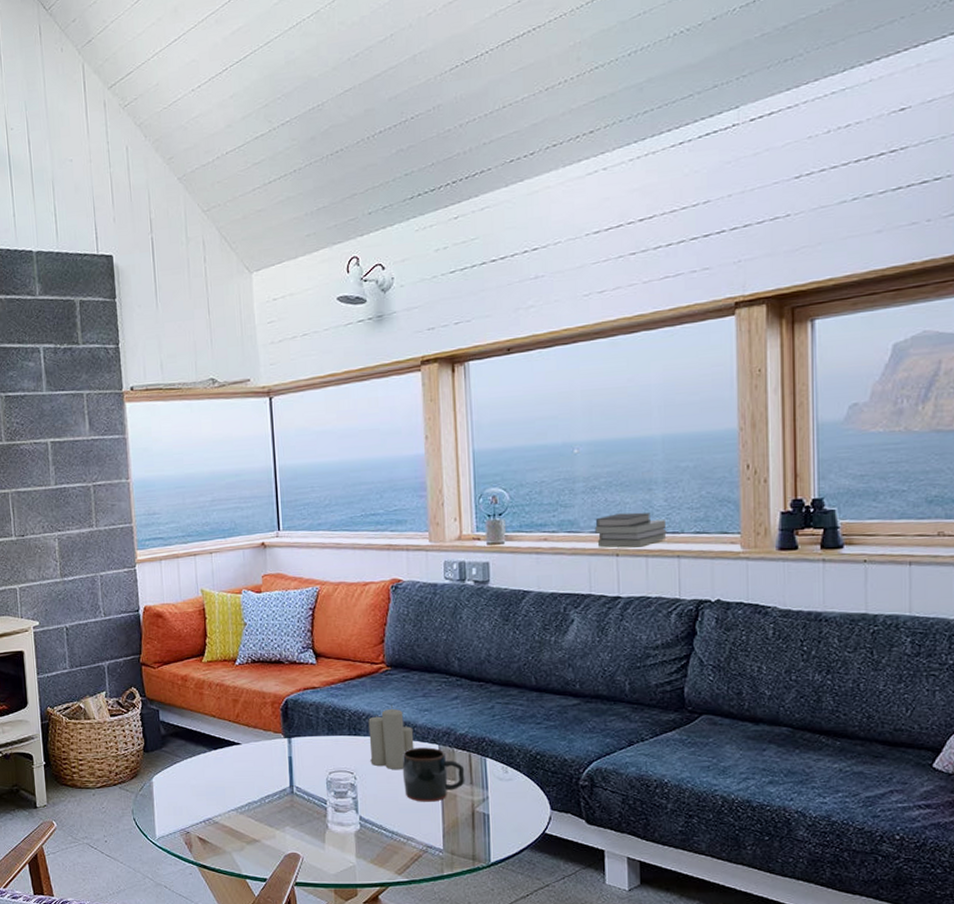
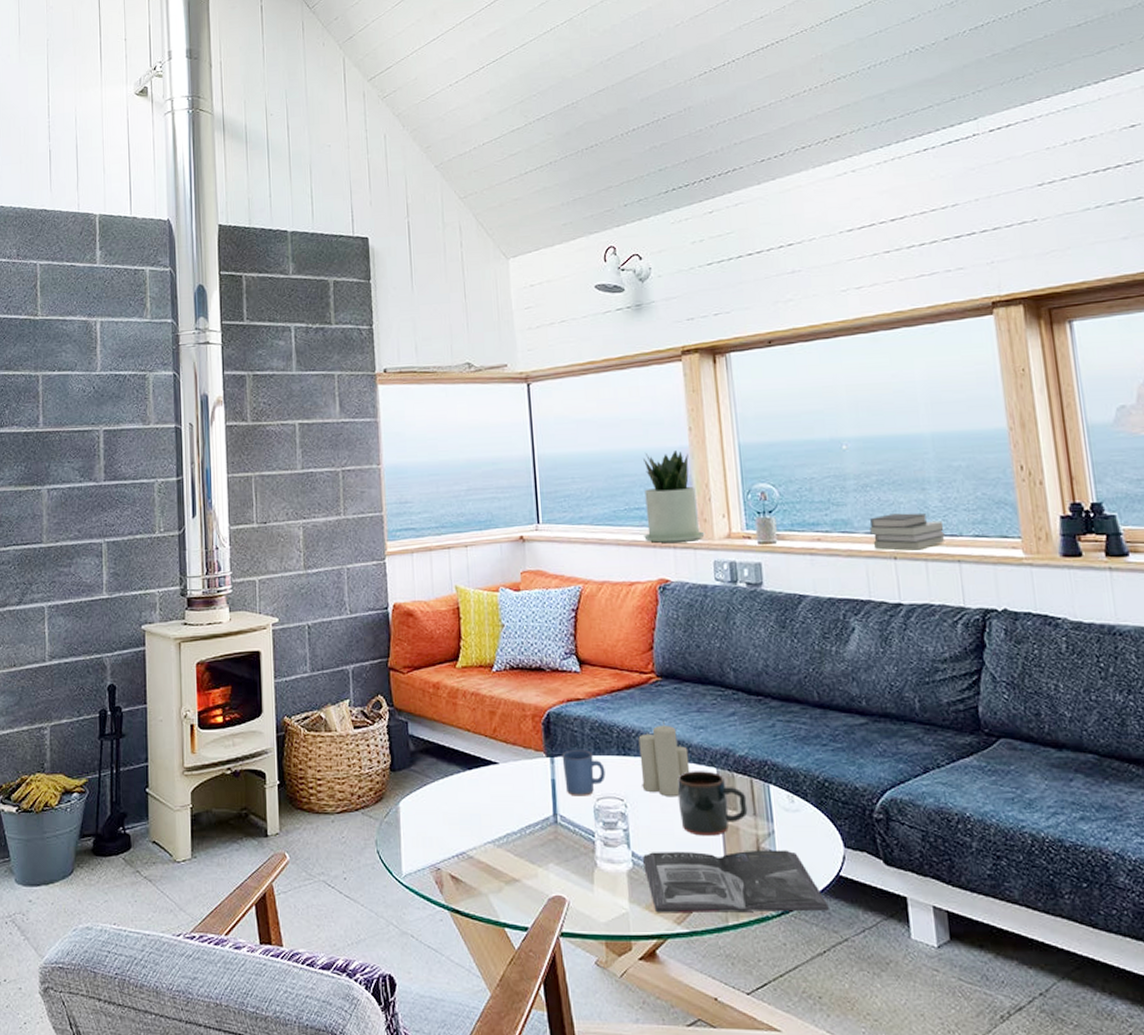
mug: none [298,731,338,771] -> present [562,750,606,796]
magazine: none [369,812,534,866] -> present [643,849,829,913]
planter: none [379,458,437,546] -> present [643,450,705,543]

